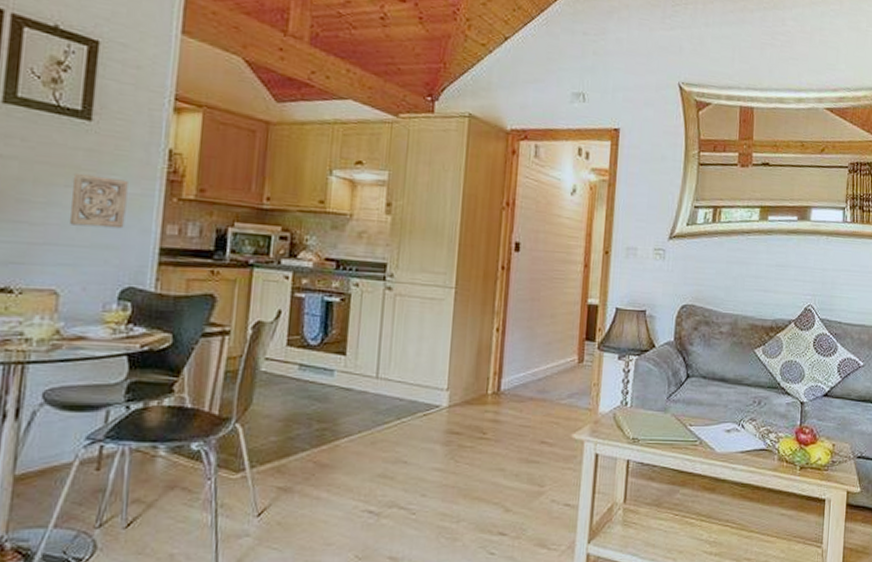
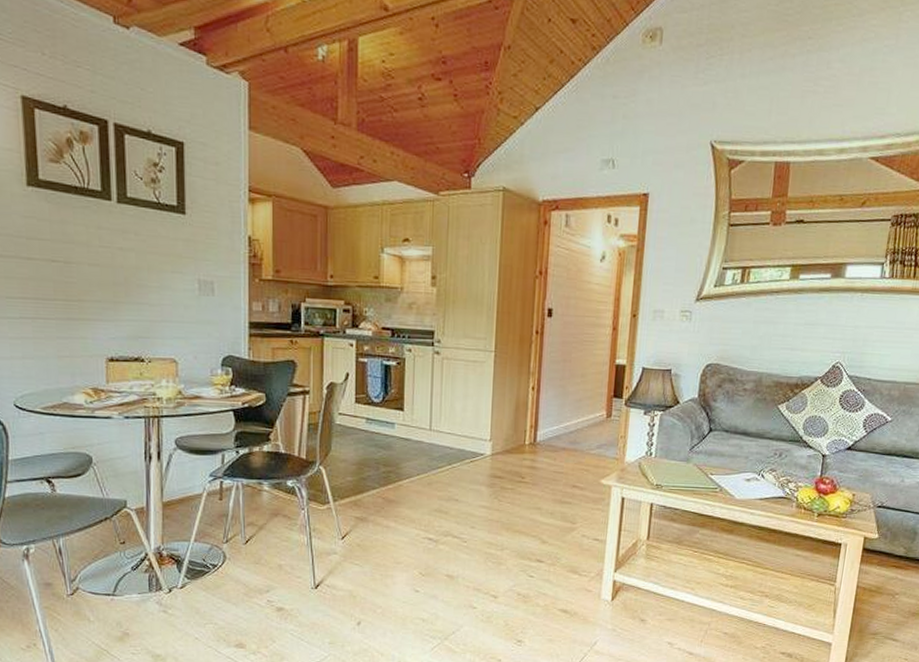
wall ornament: present [68,172,128,229] -> none [177,260,220,307]

